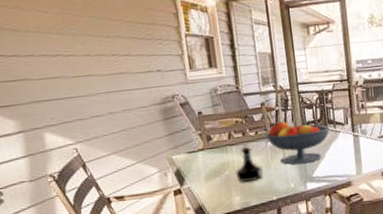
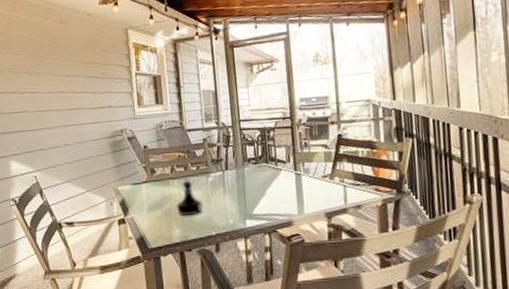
fruit bowl: present [266,121,330,165] -> none [207,157,271,201]

